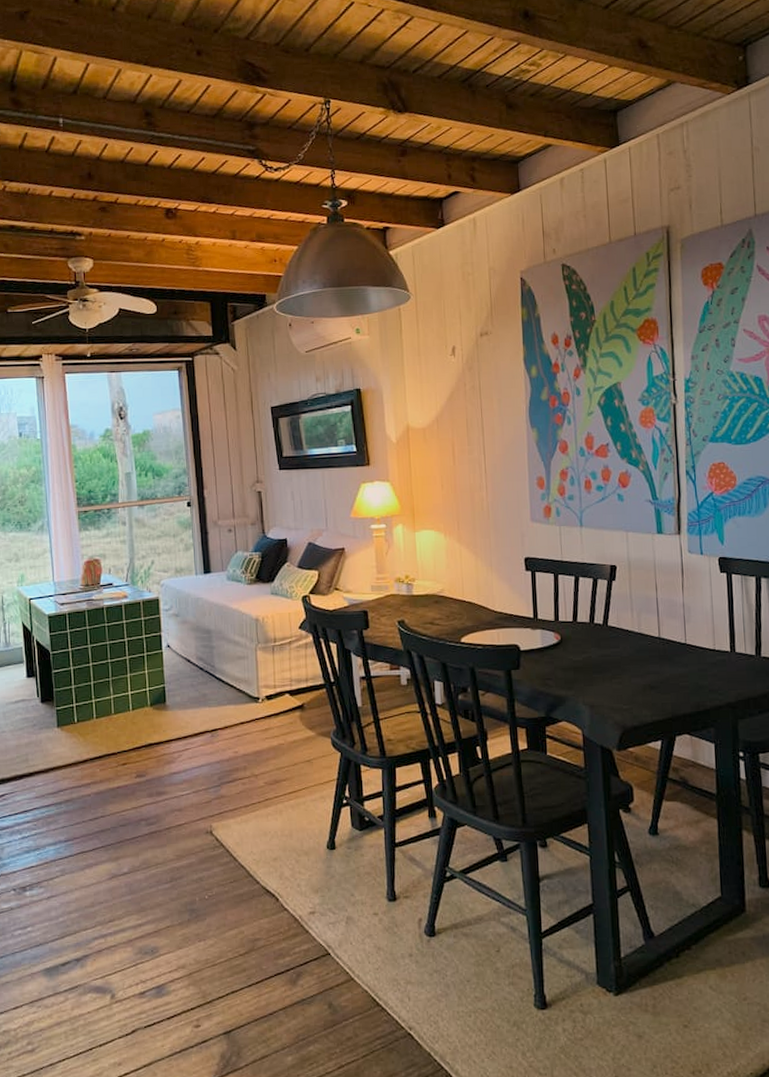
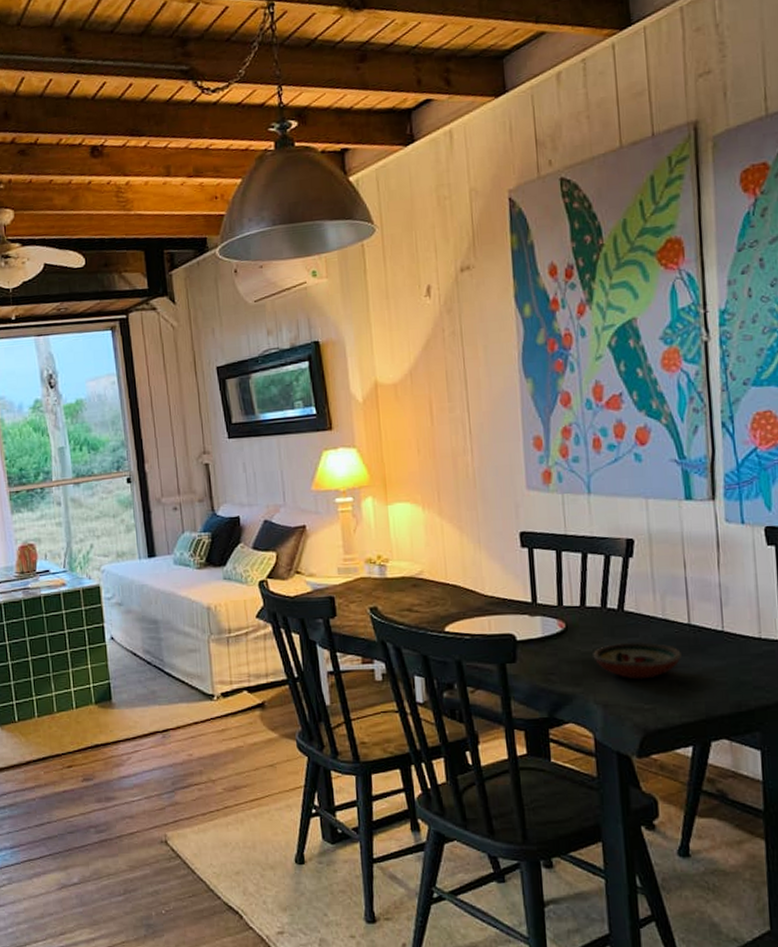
decorative bowl: none [582,653,653,684] -> present [593,642,682,680]

